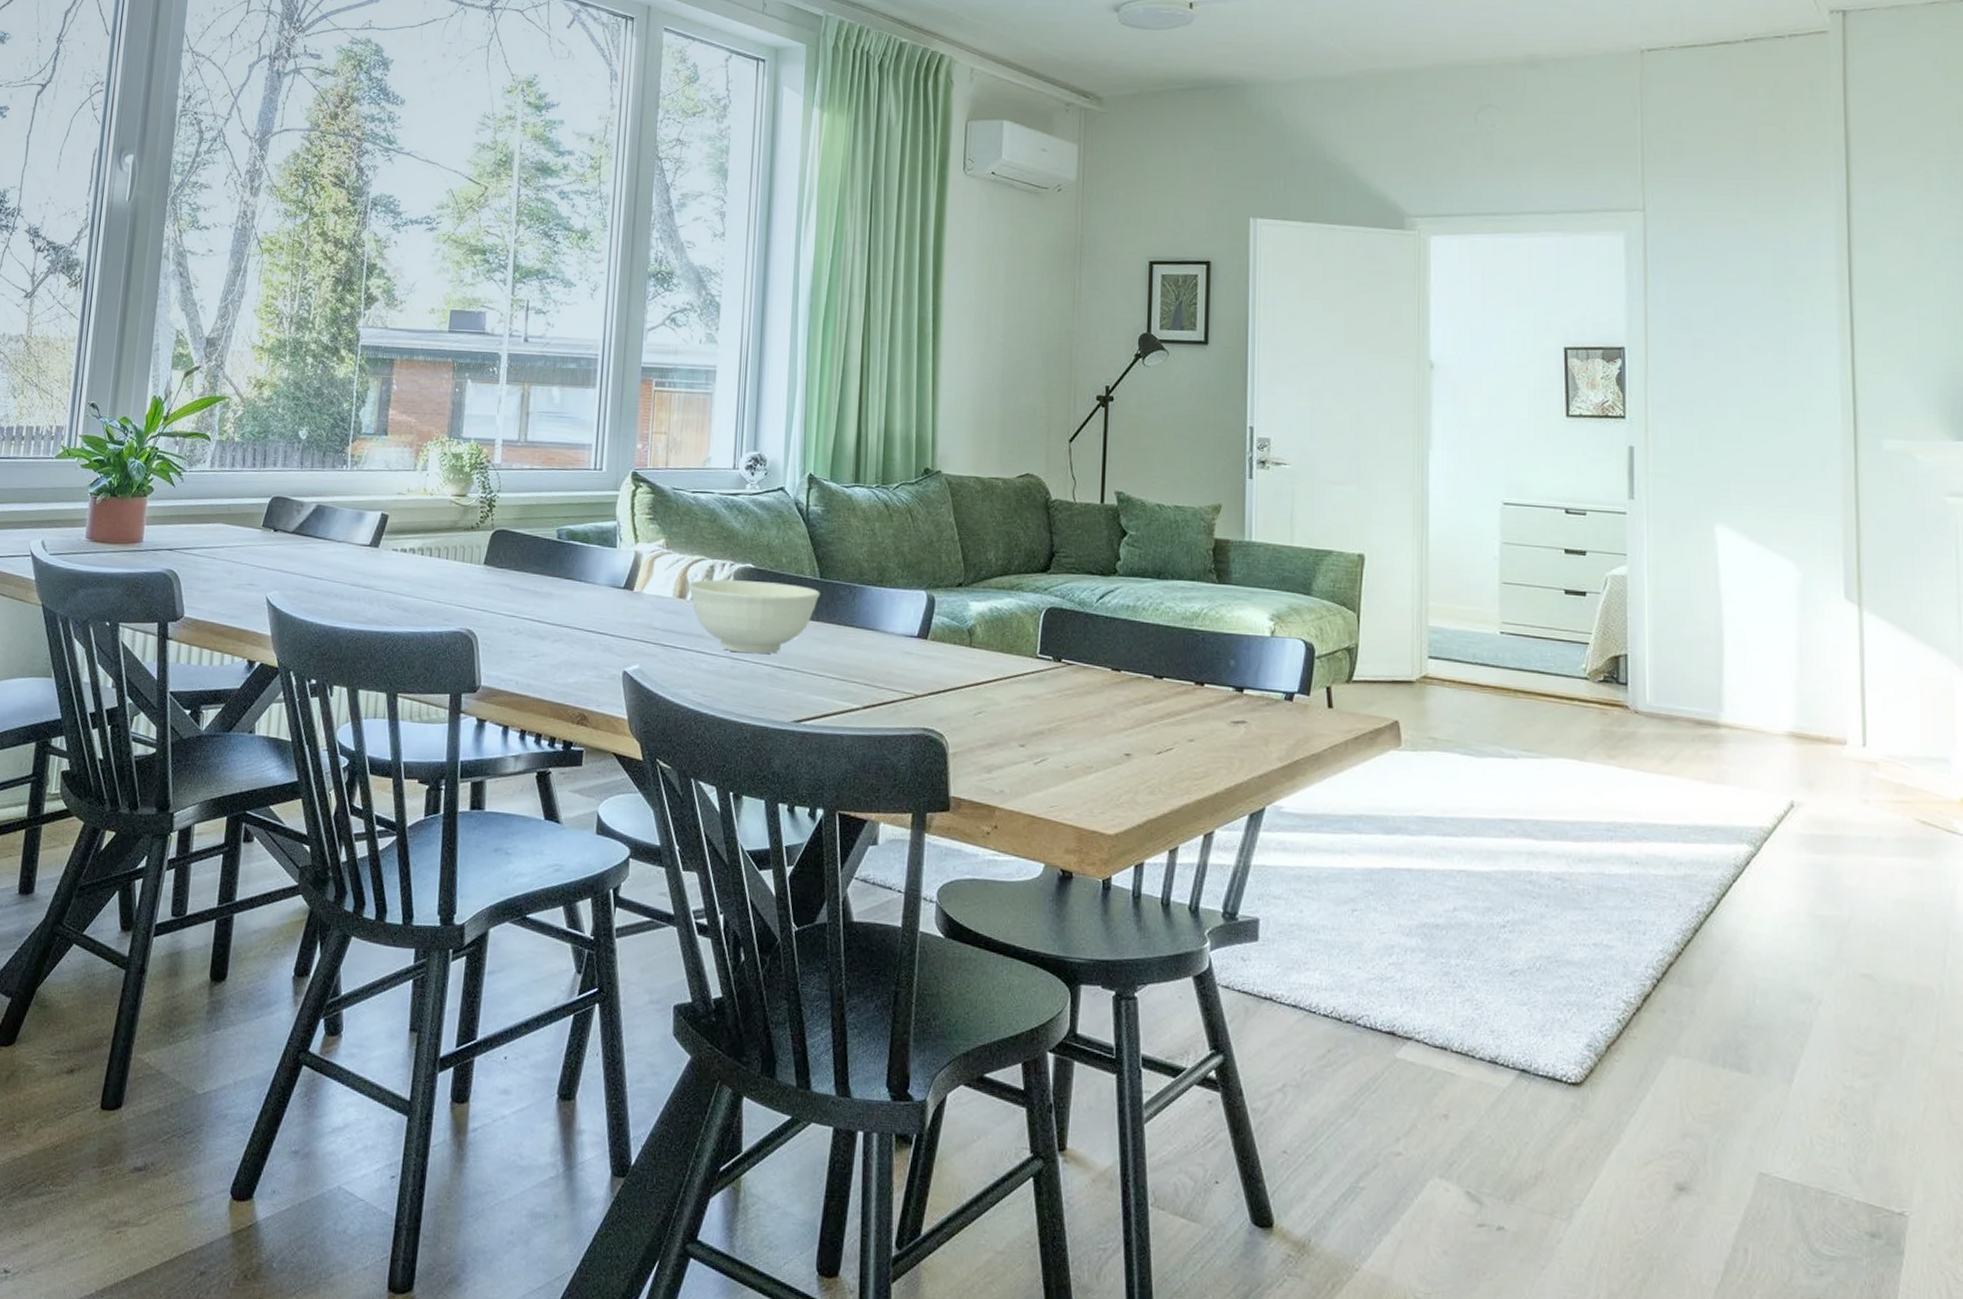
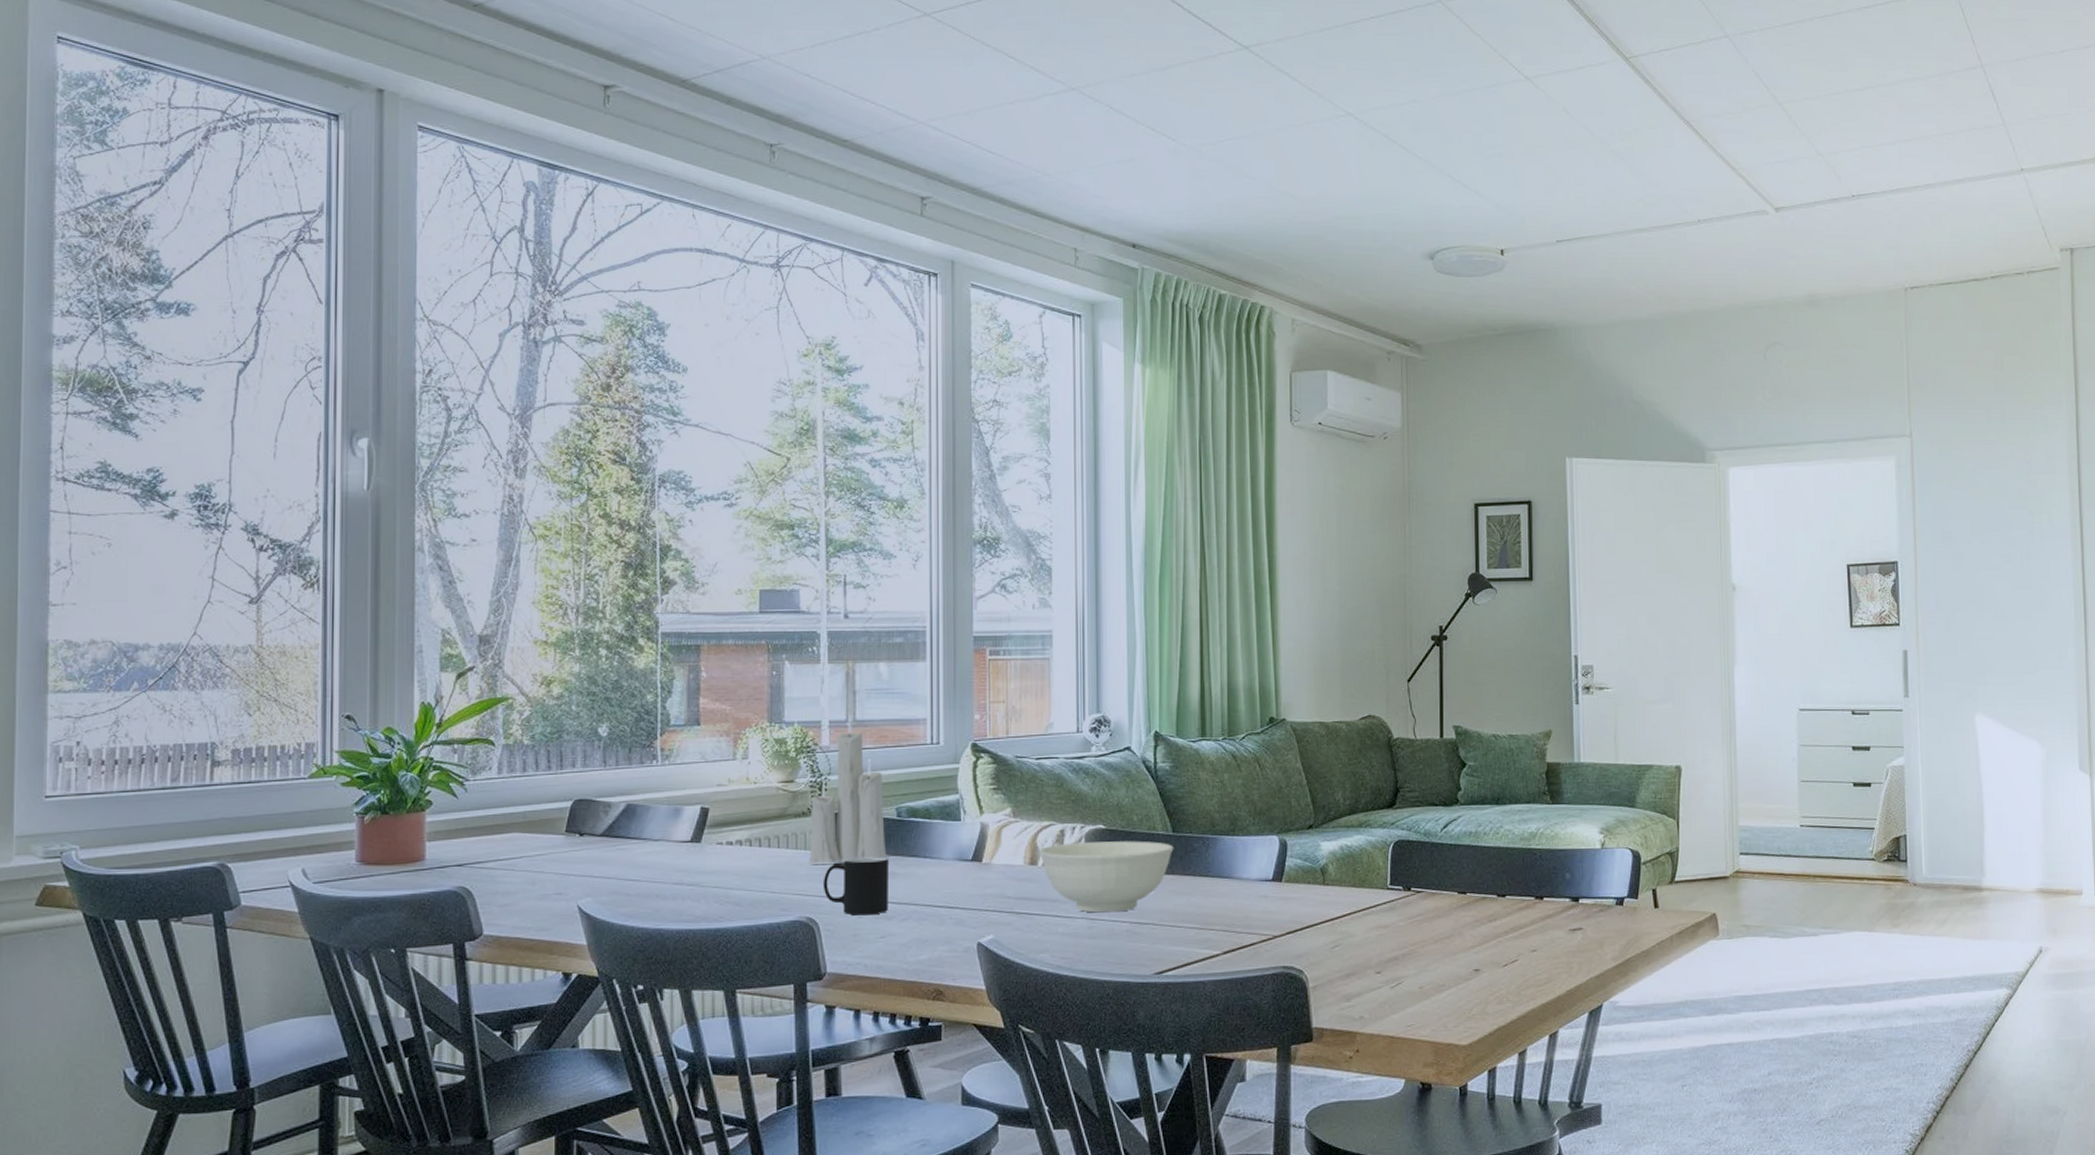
candle: none [472,436,547,580] -> present [808,715,888,866]
cup: none [484,575,547,633] -> present [822,856,890,916]

